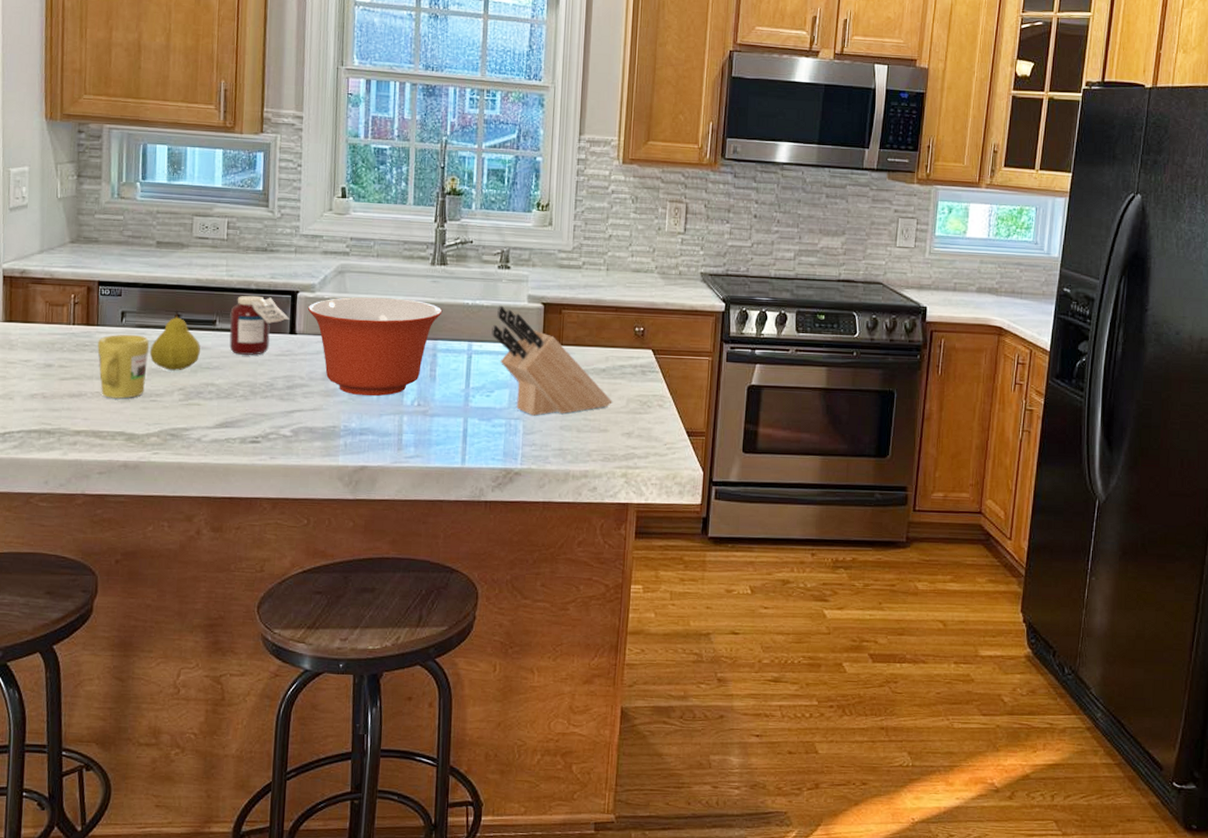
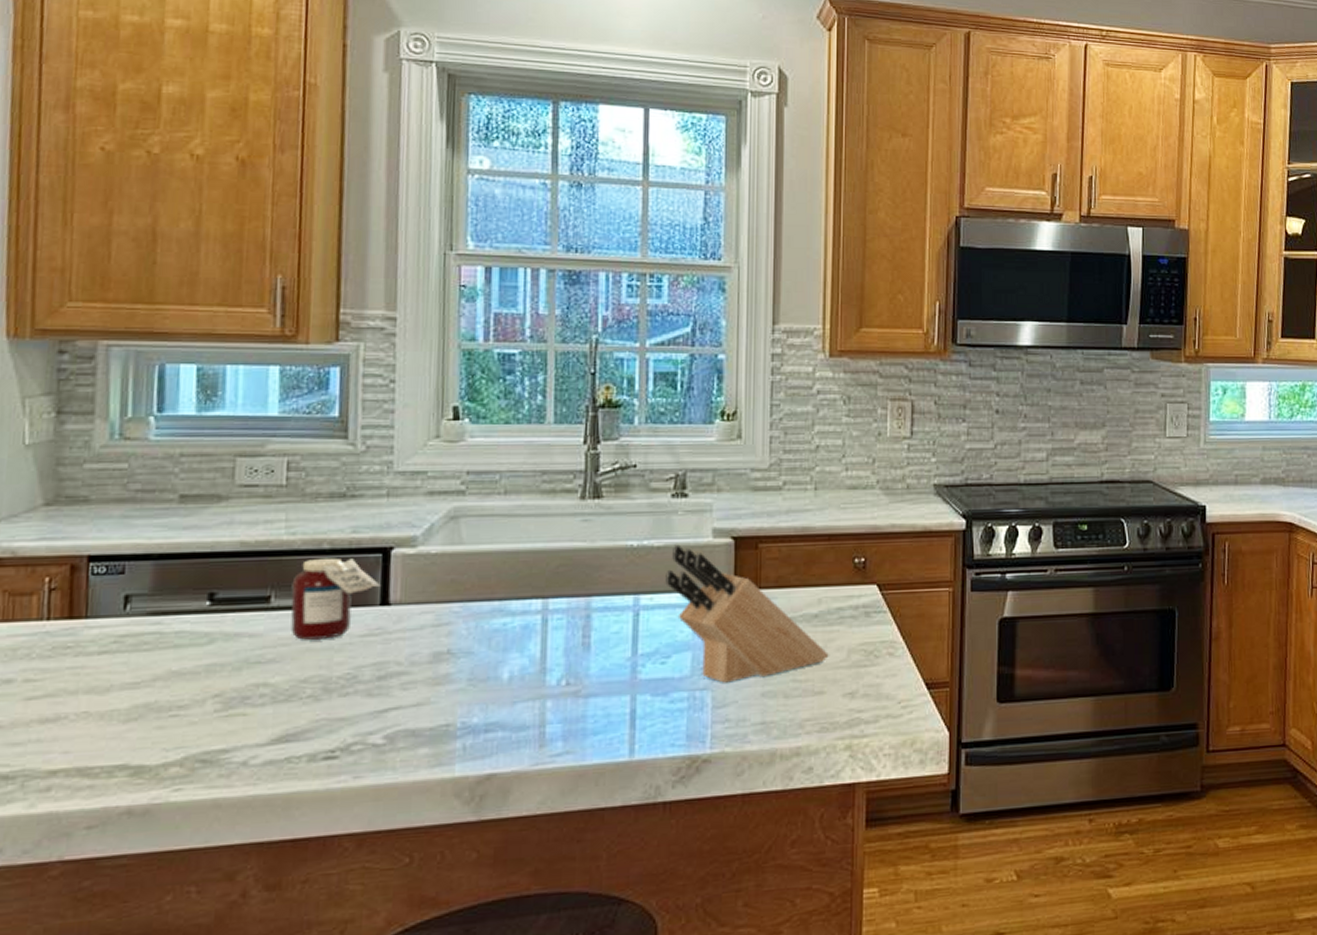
mug: present [97,334,149,399] -> none [86,625,167,719]
fruit: present [149,310,201,371] -> none [168,586,248,672]
mixing bowl: present [307,297,442,396] -> none [406,546,598,680]

